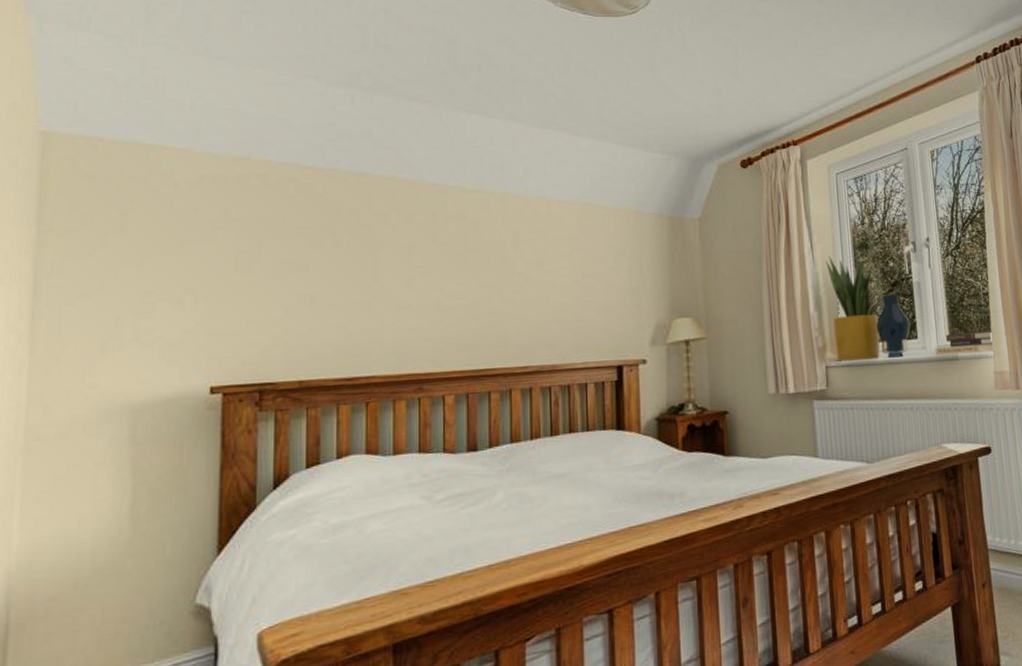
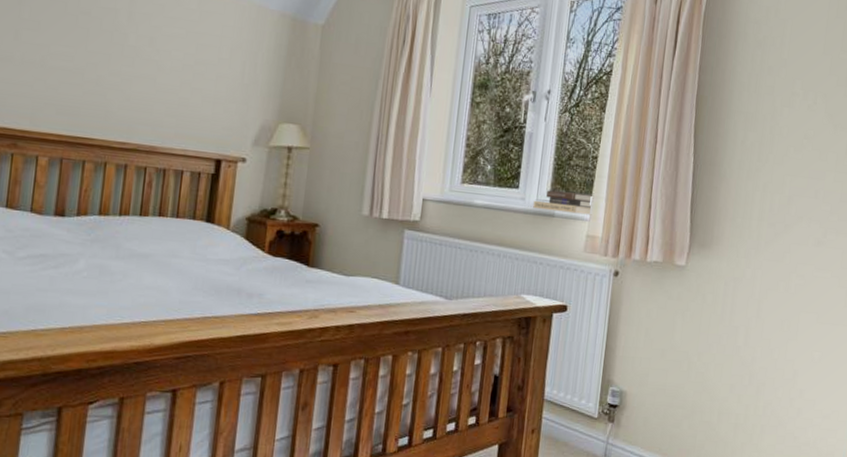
planter: present [825,253,882,362] -> none [434,89,494,201]
vase: present [876,294,911,358] -> none [480,139,515,204]

